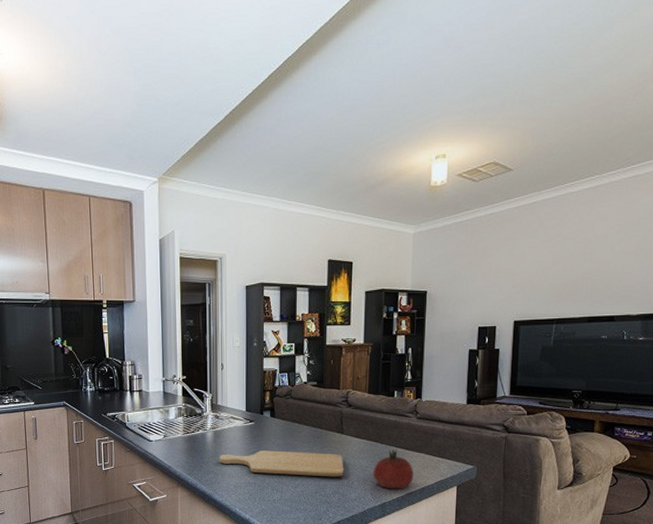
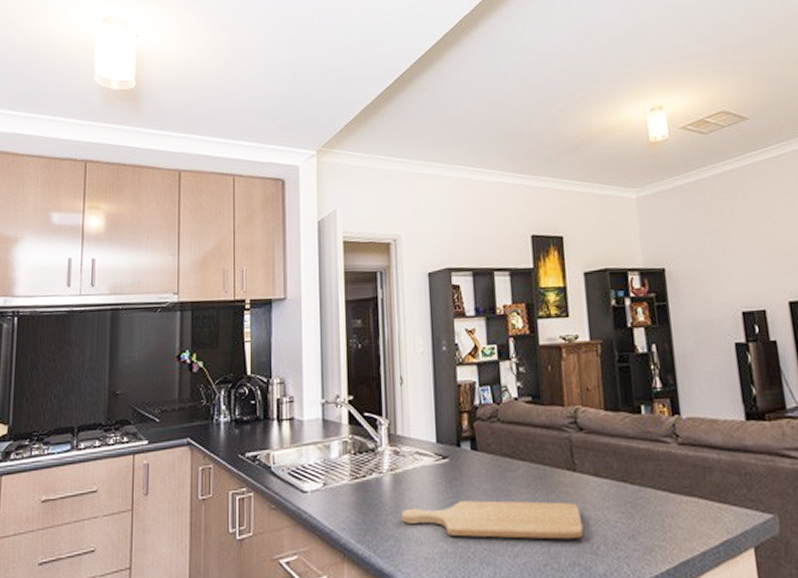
fruit: present [373,450,414,489] -> none [625,493,688,557]

